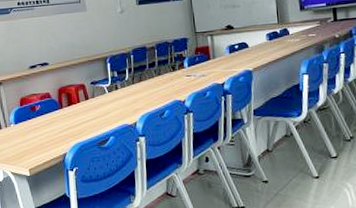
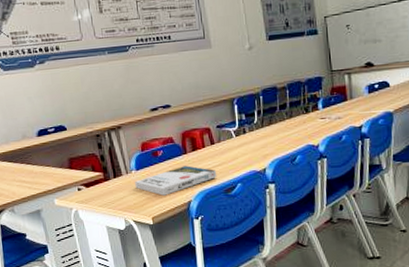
book: none [13,119,91,148] -> present [135,165,217,196]

